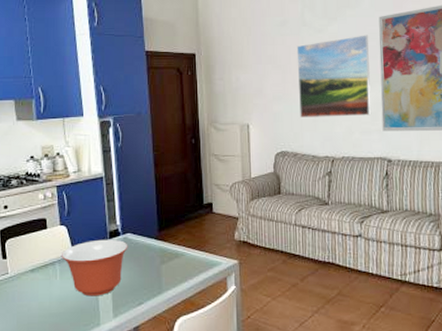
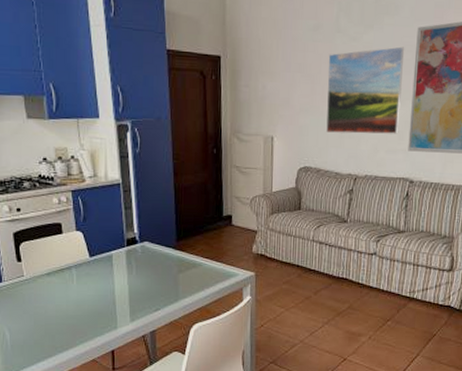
mixing bowl: present [60,239,128,297] -> none [77,246,146,301]

